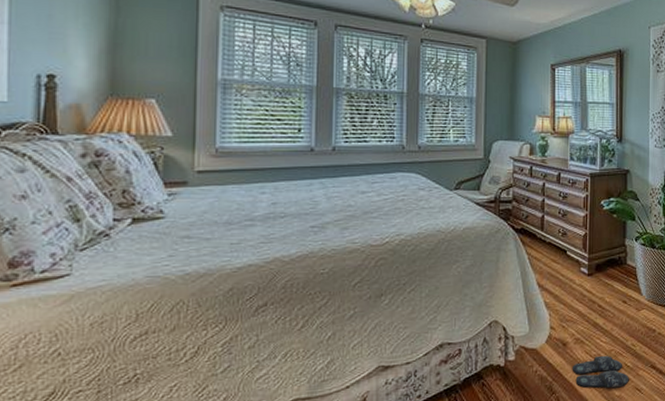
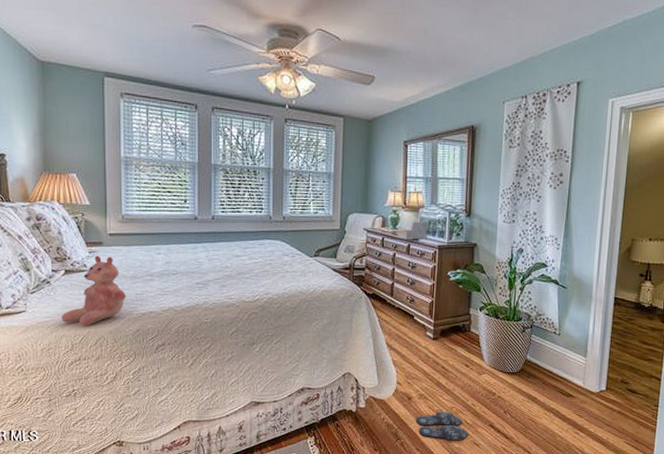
teddy bear: none [123,198,217,288] -> present [61,255,126,326]
jewelry box: none [555,147,581,168] -> present [405,220,430,240]

